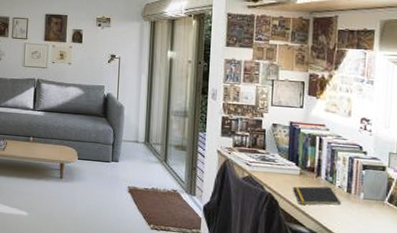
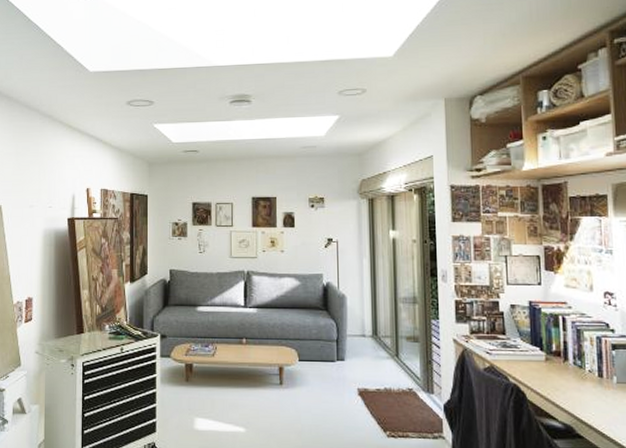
notepad: present [292,186,342,206] -> none [539,372,594,395]

